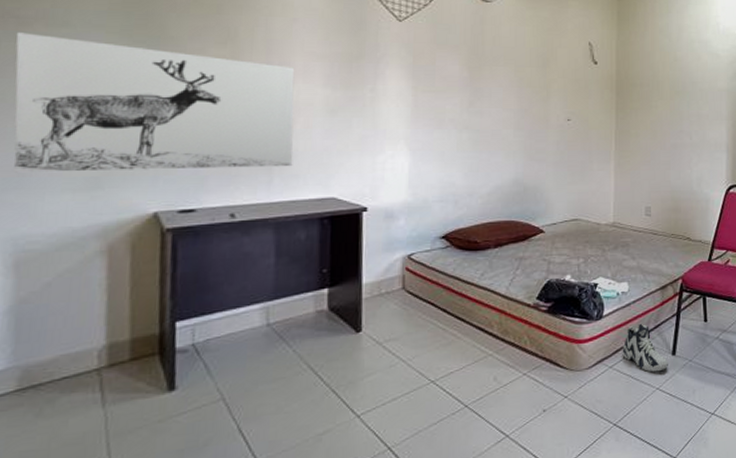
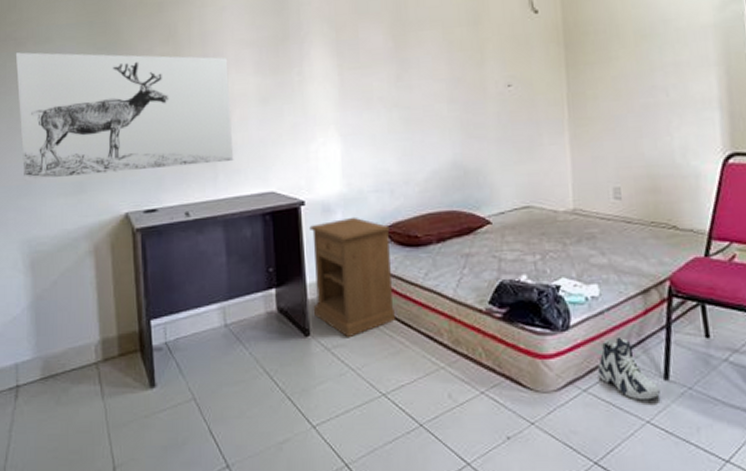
nightstand: none [367,223,451,333] -> present [309,217,395,338]

